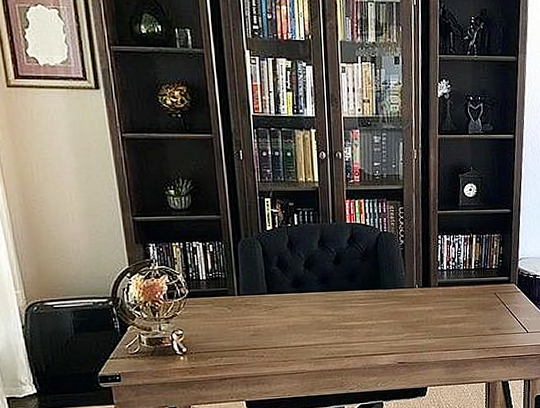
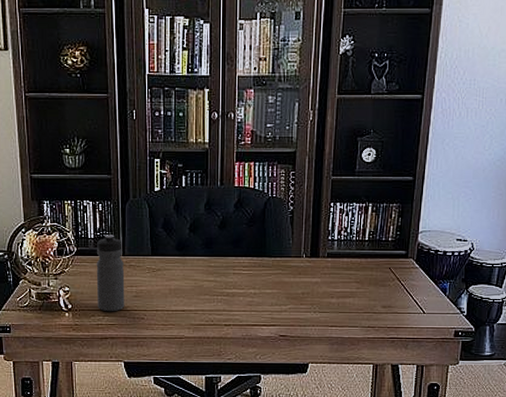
water bottle: none [210,275,243,353] -> present [96,234,125,312]

